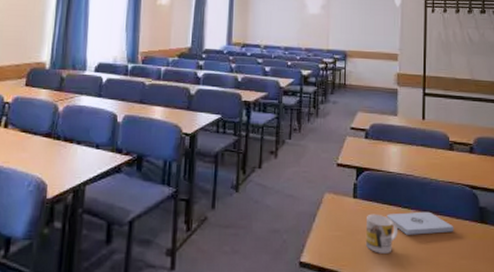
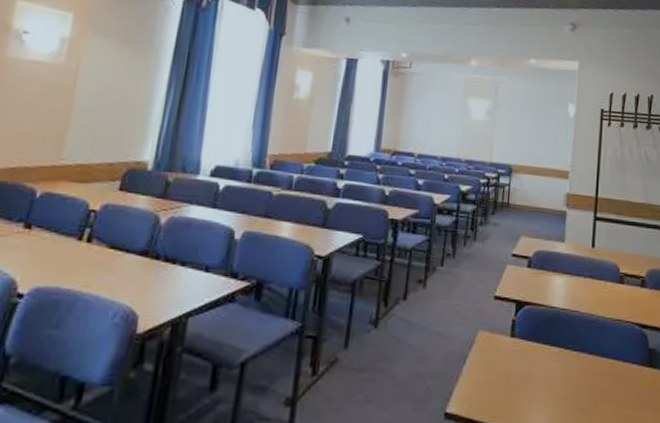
mug: present [365,214,399,254] -> none [521,355,560,402]
notepad: present [386,211,454,235] -> none [547,353,621,381]

